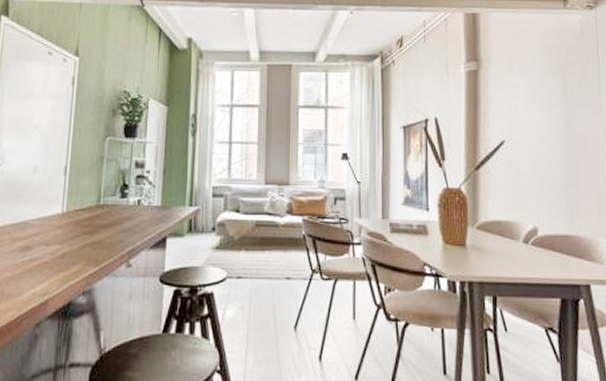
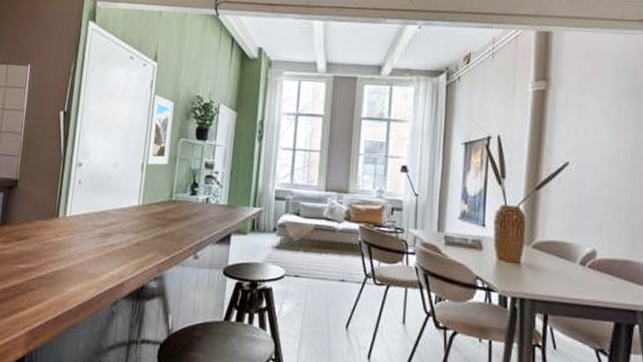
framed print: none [68,91,99,167] -> present [145,94,174,165]

